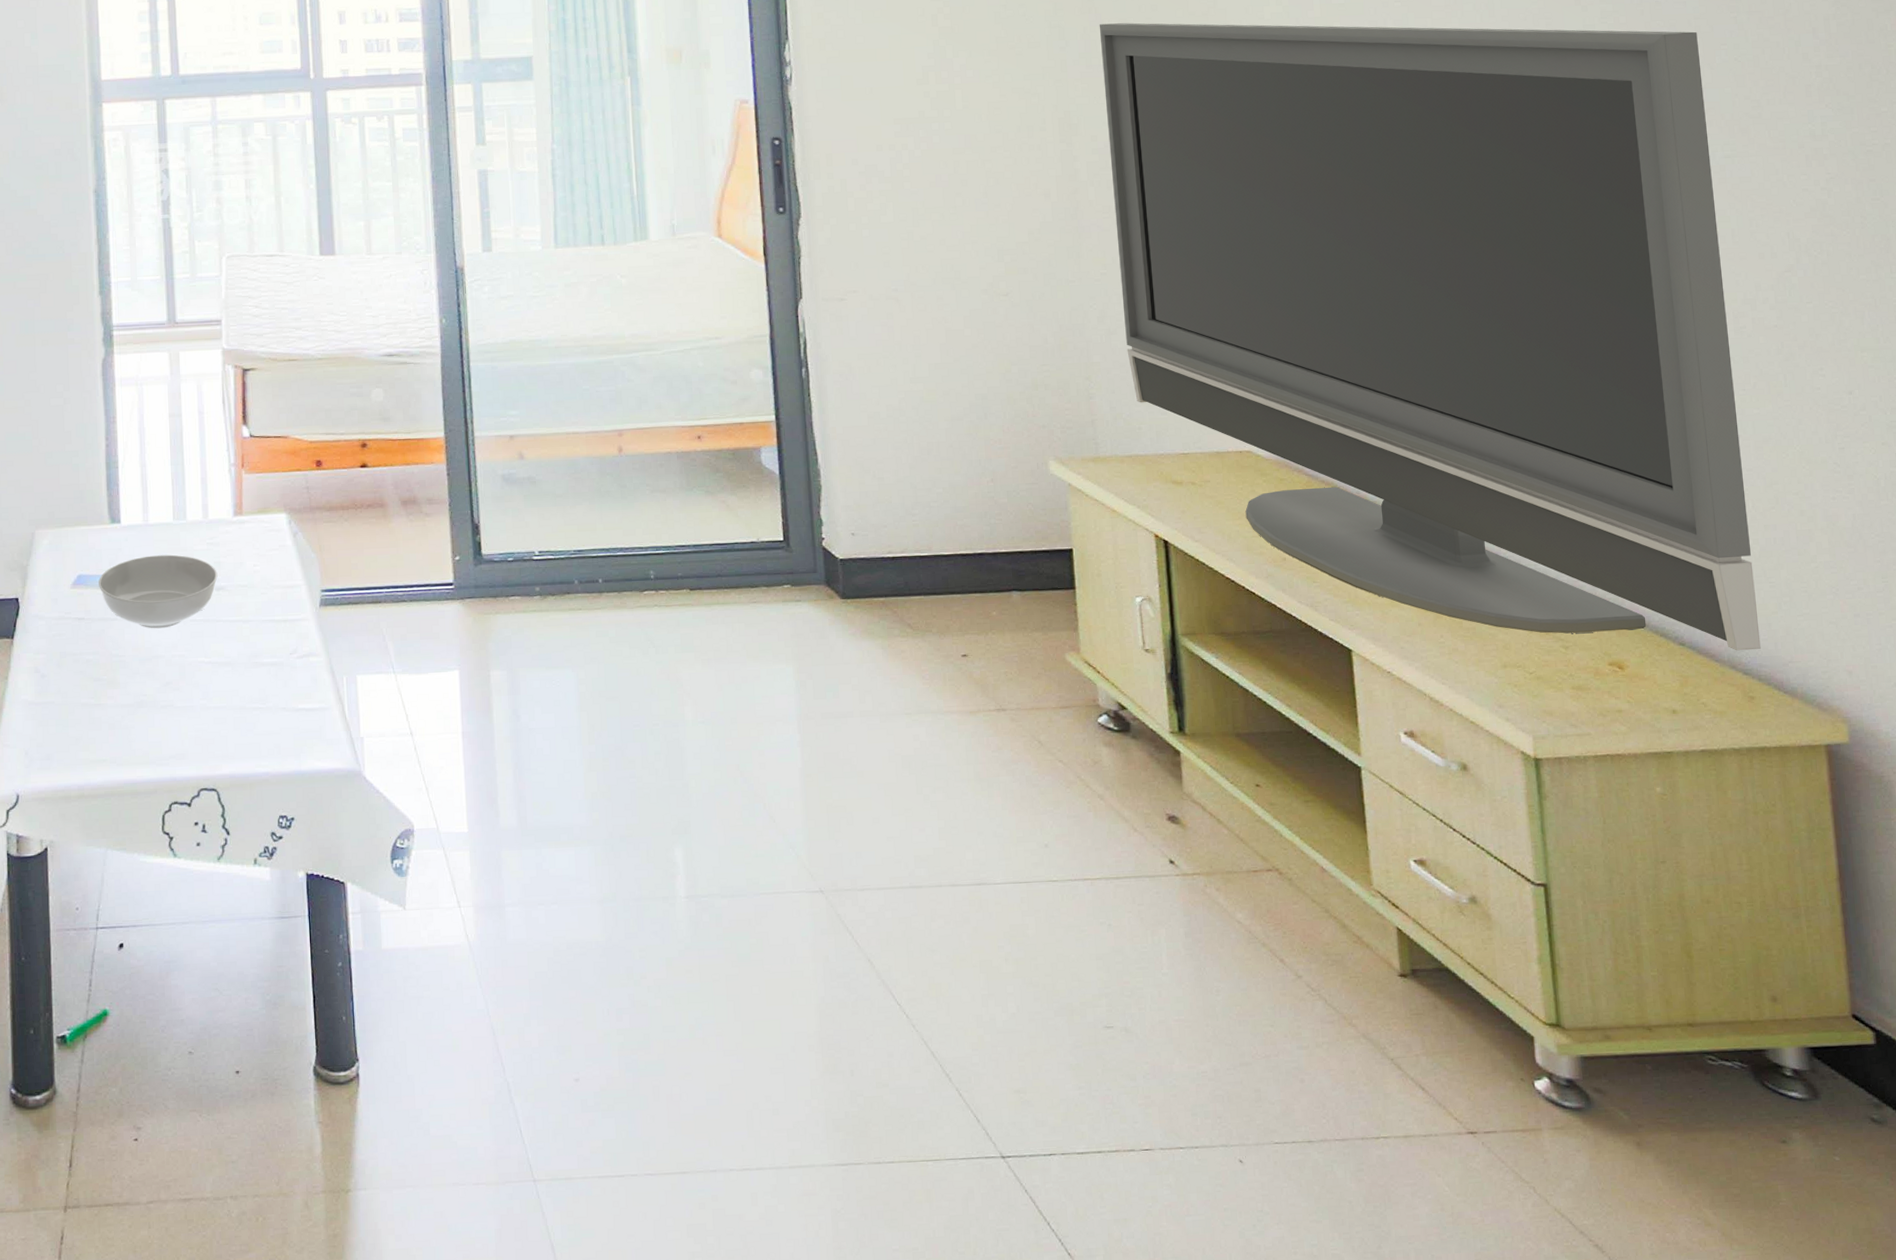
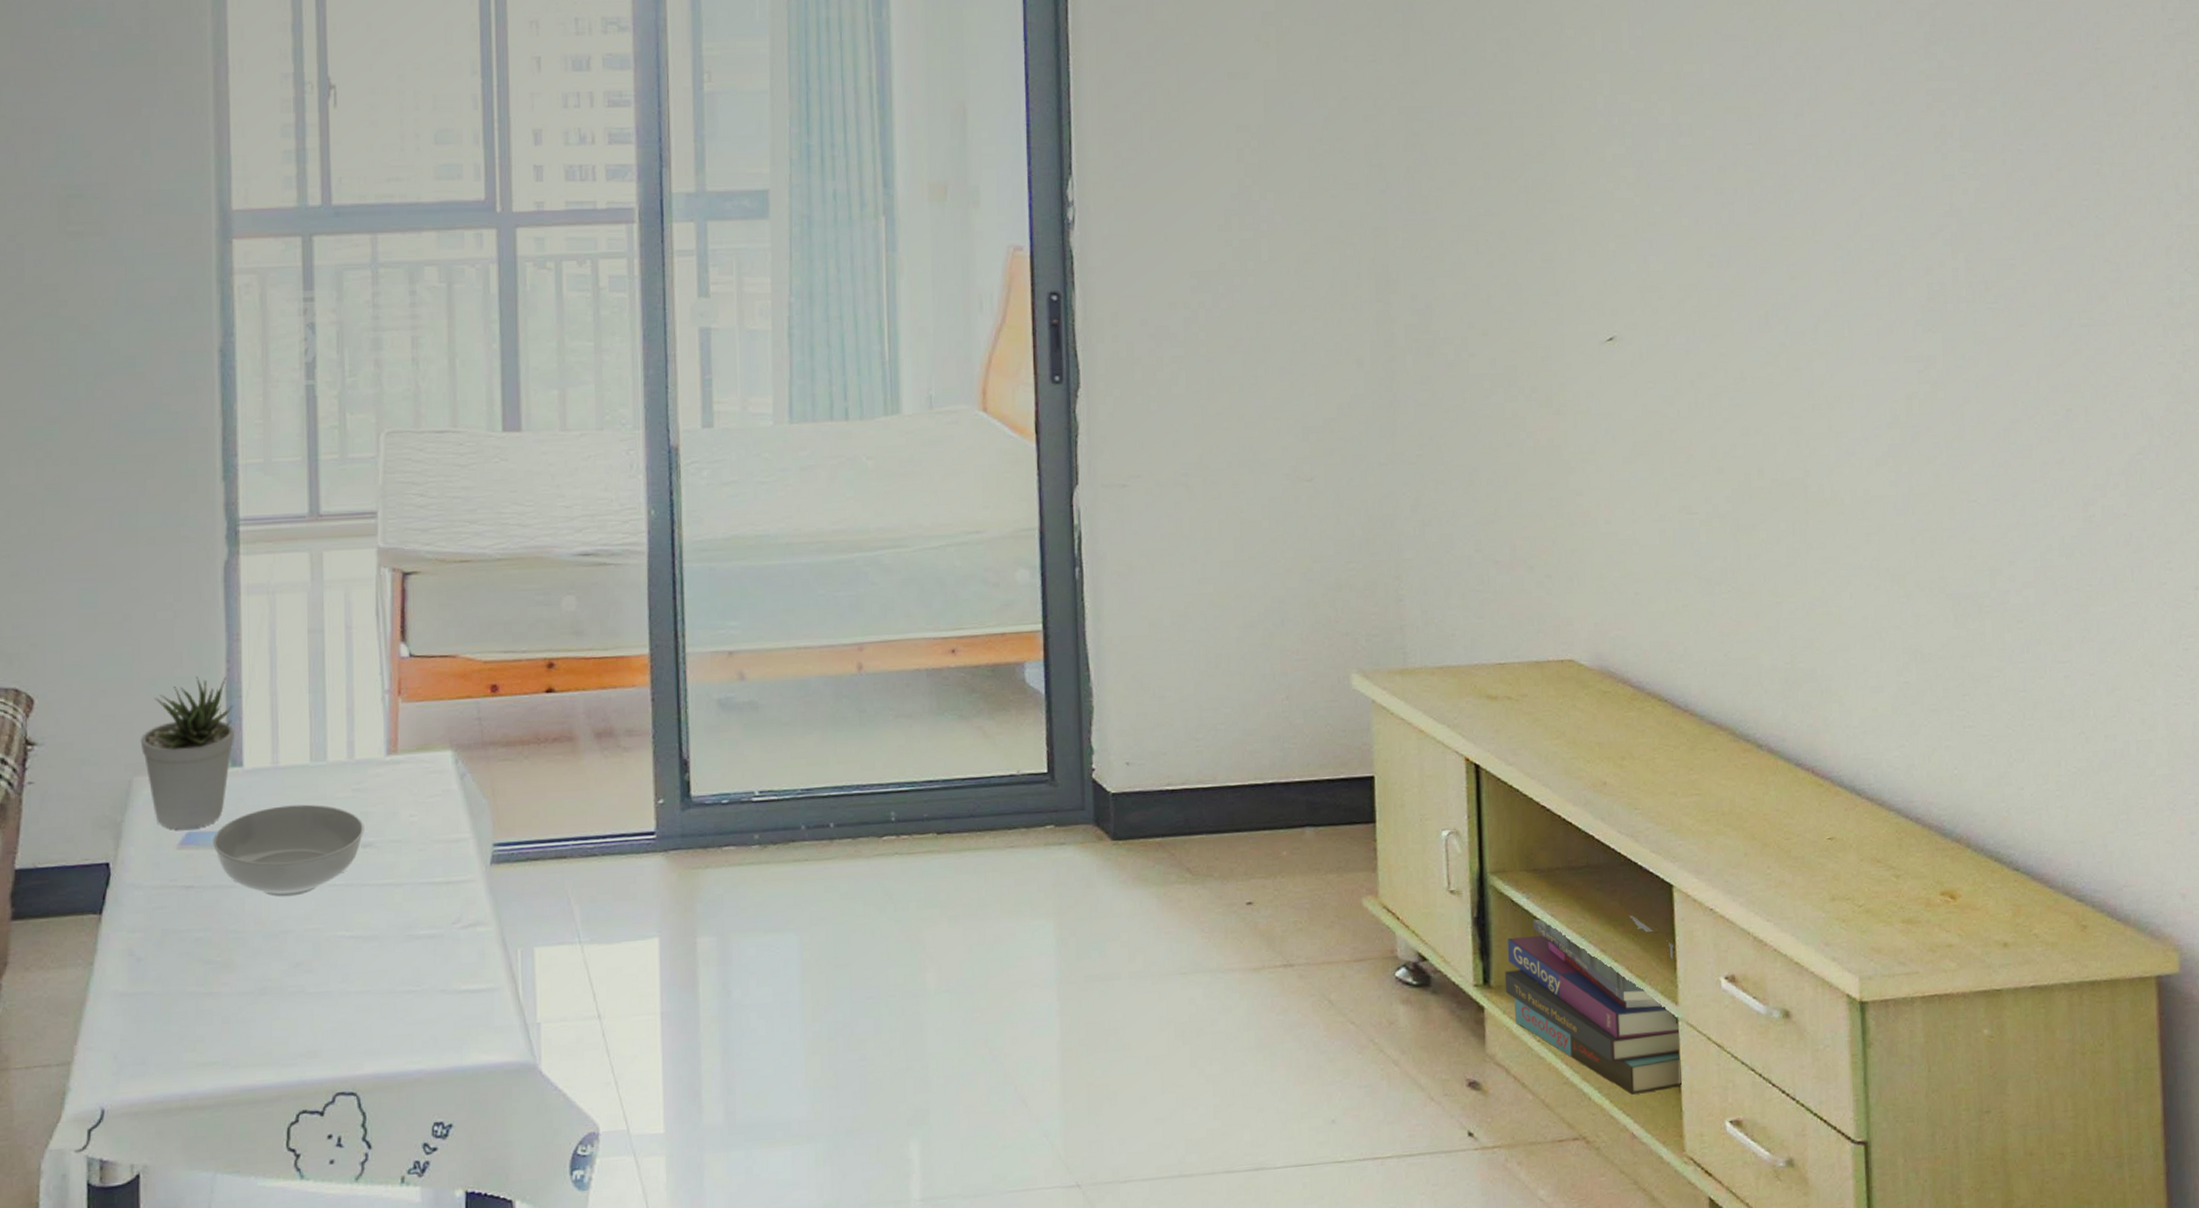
potted plant: none [40,451,114,573] -> present [140,677,235,830]
television: present [1099,23,1761,651] -> none [1424,162,2096,876]
books: none [1198,675,1367,833] -> present [1504,915,1682,1095]

